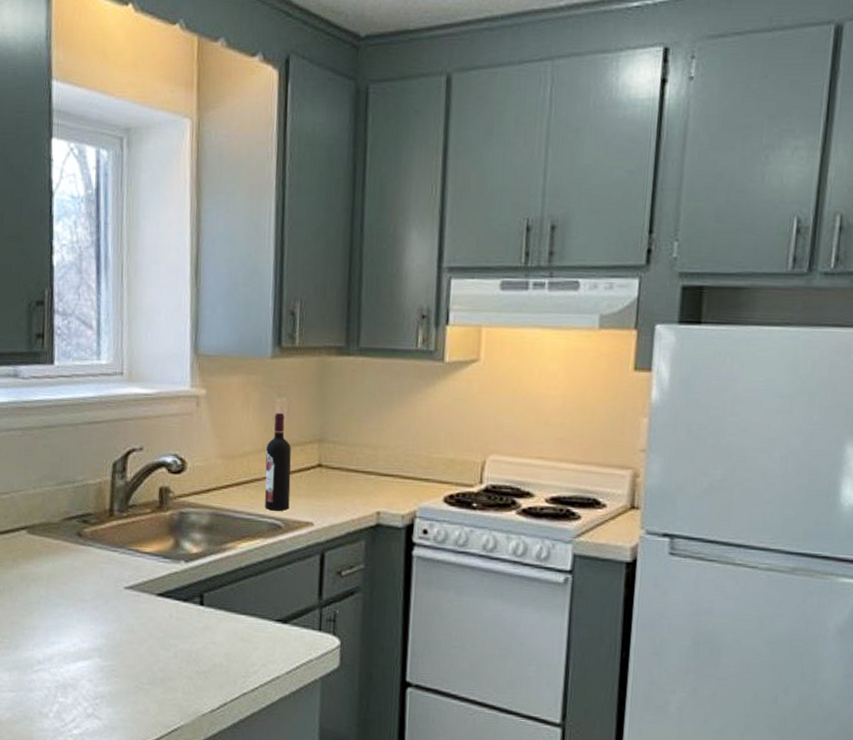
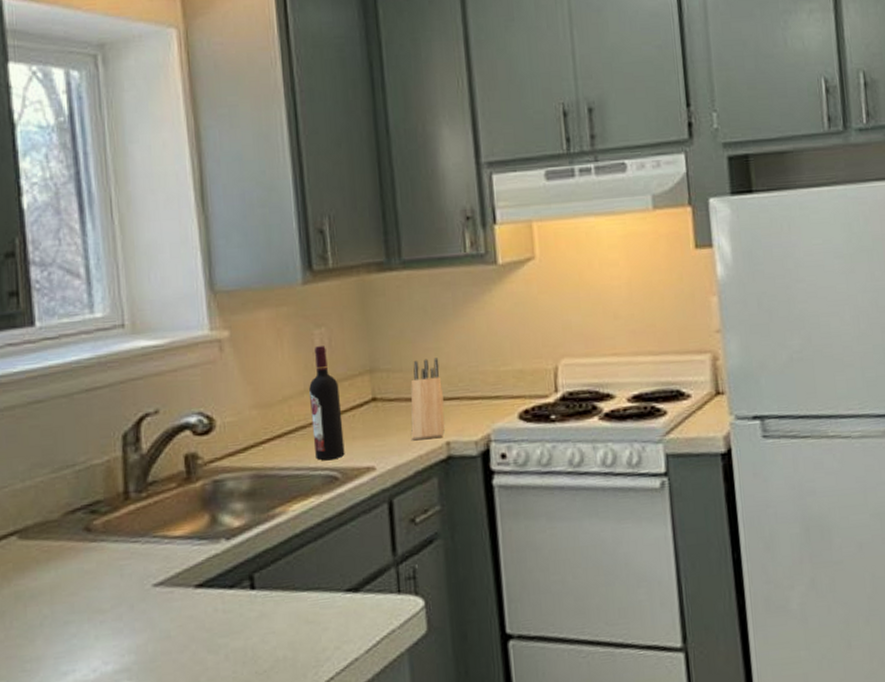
knife block: none [348,437,380,508] -> present [410,358,445,441]

